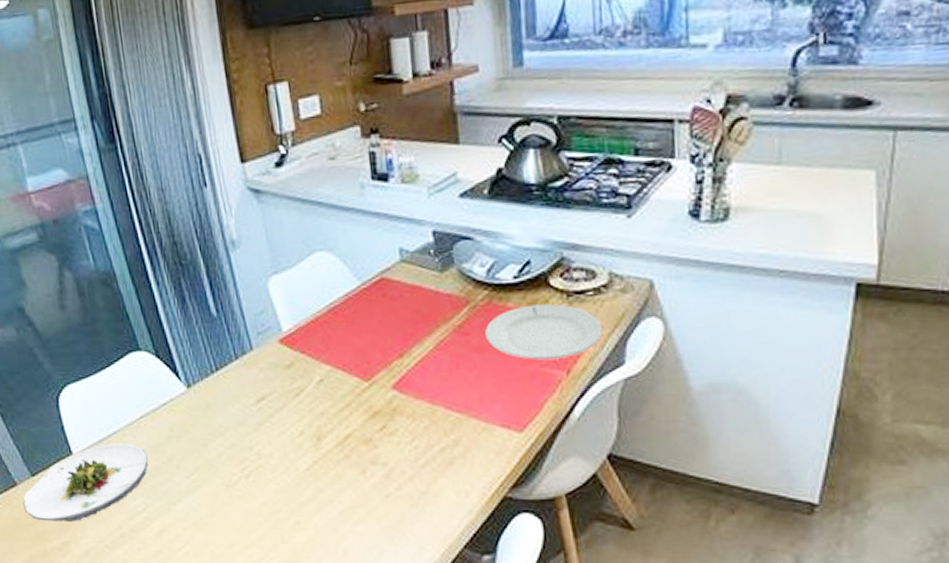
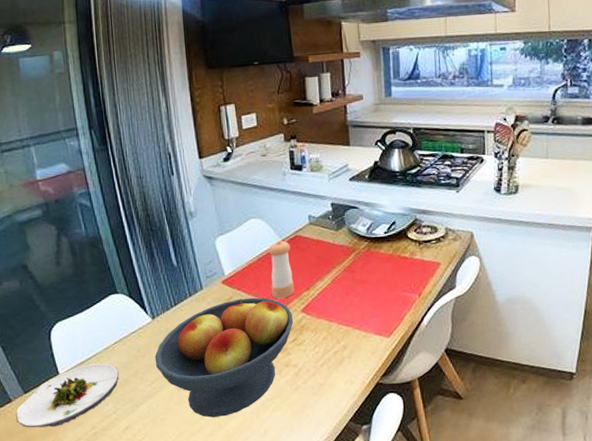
fruit bowl: none [192,364,382,527] -> present [154,297,294,418]
pepper shaker: none [342,284,382,368] -> present [268,240,295,299]
plate: present [485,304,603,360] -> none [365,249,442,288]

